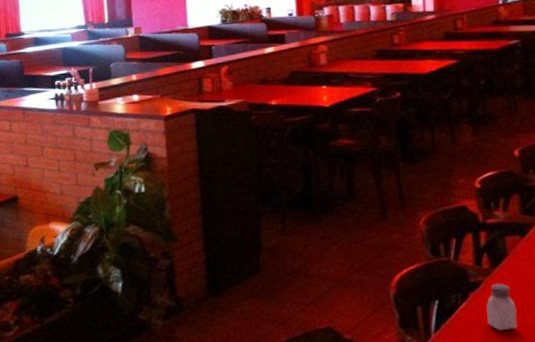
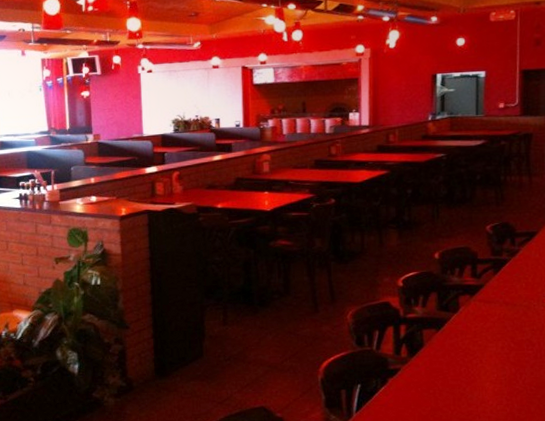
saltshaker: present [486,283,518,331] -> none [403,370,430,412]

